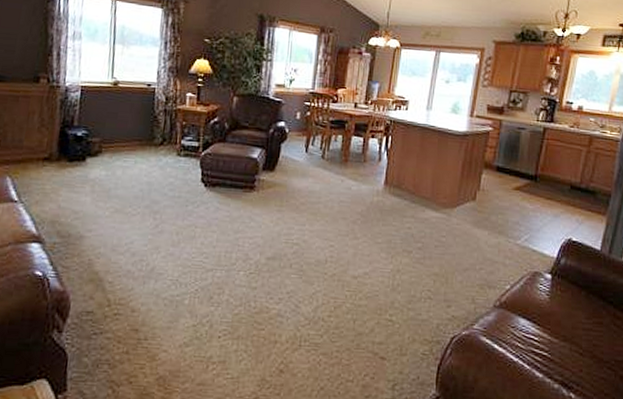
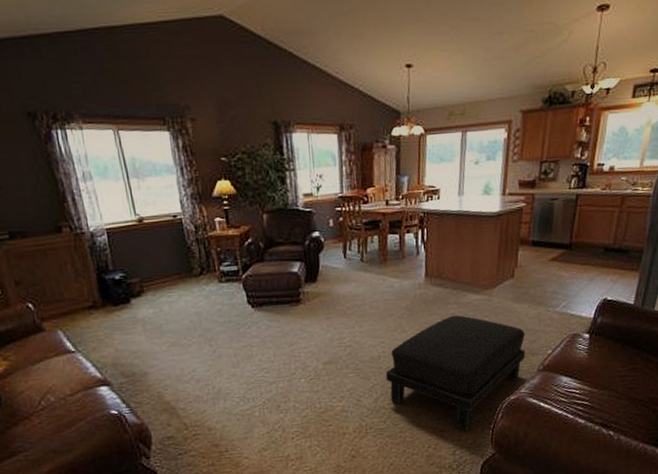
ottoman: none [329,229,483,363] -> present [385,314,526,431]

